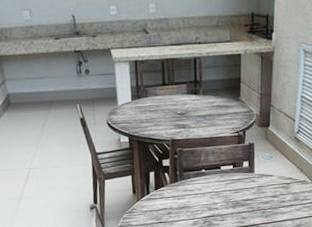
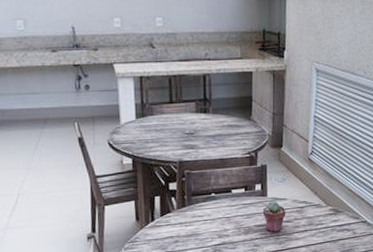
potted succulent: none [250,177,272,206] -> present [262,201,286,232]

